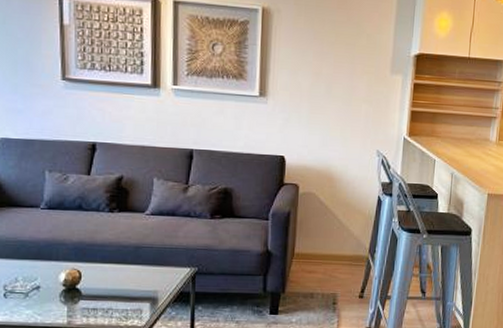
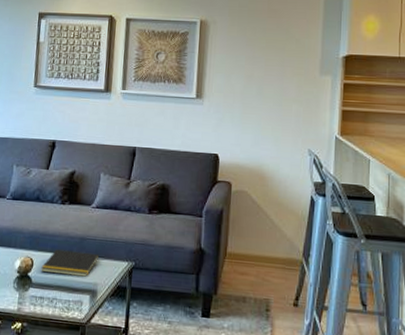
notepad: none [91,260,158,285] -> present [41,249,100,277]

